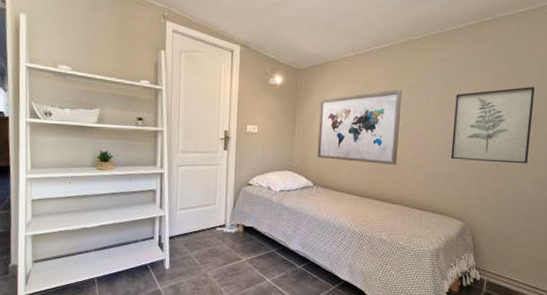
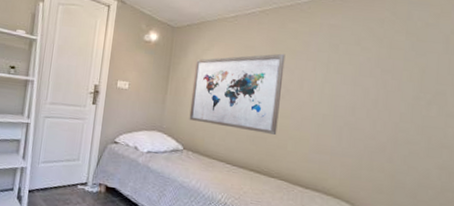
wall art: present [451,86,535,164] -> none [339,59,439,146]

